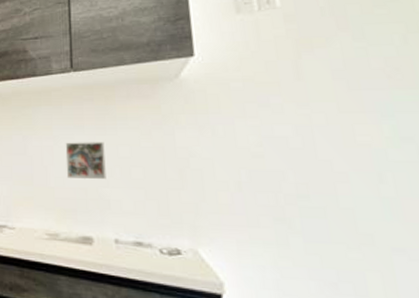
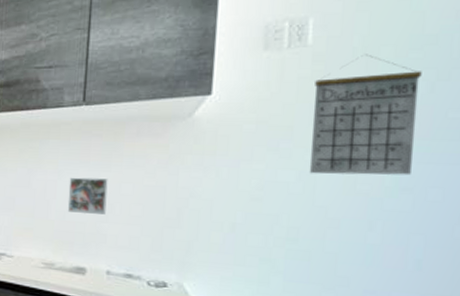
calendar: none [291,12,408,128] -> present [309,54,422,176]

